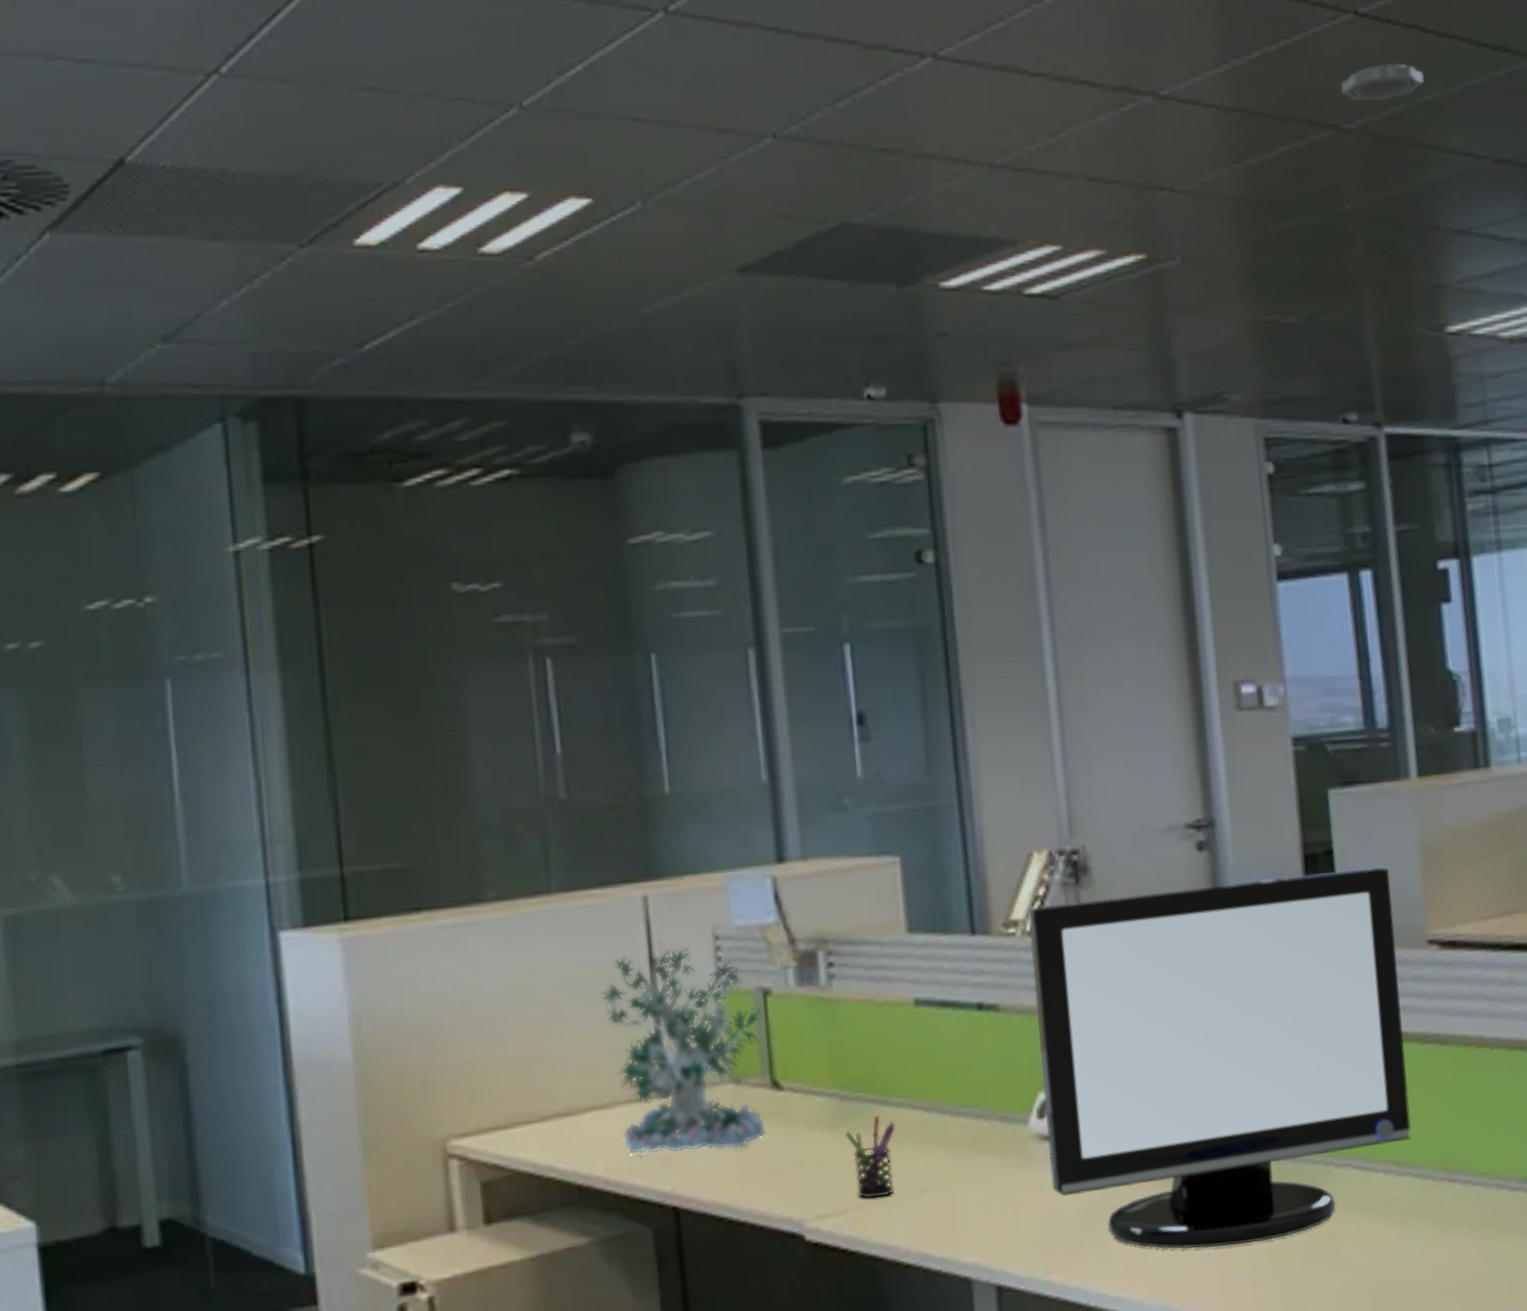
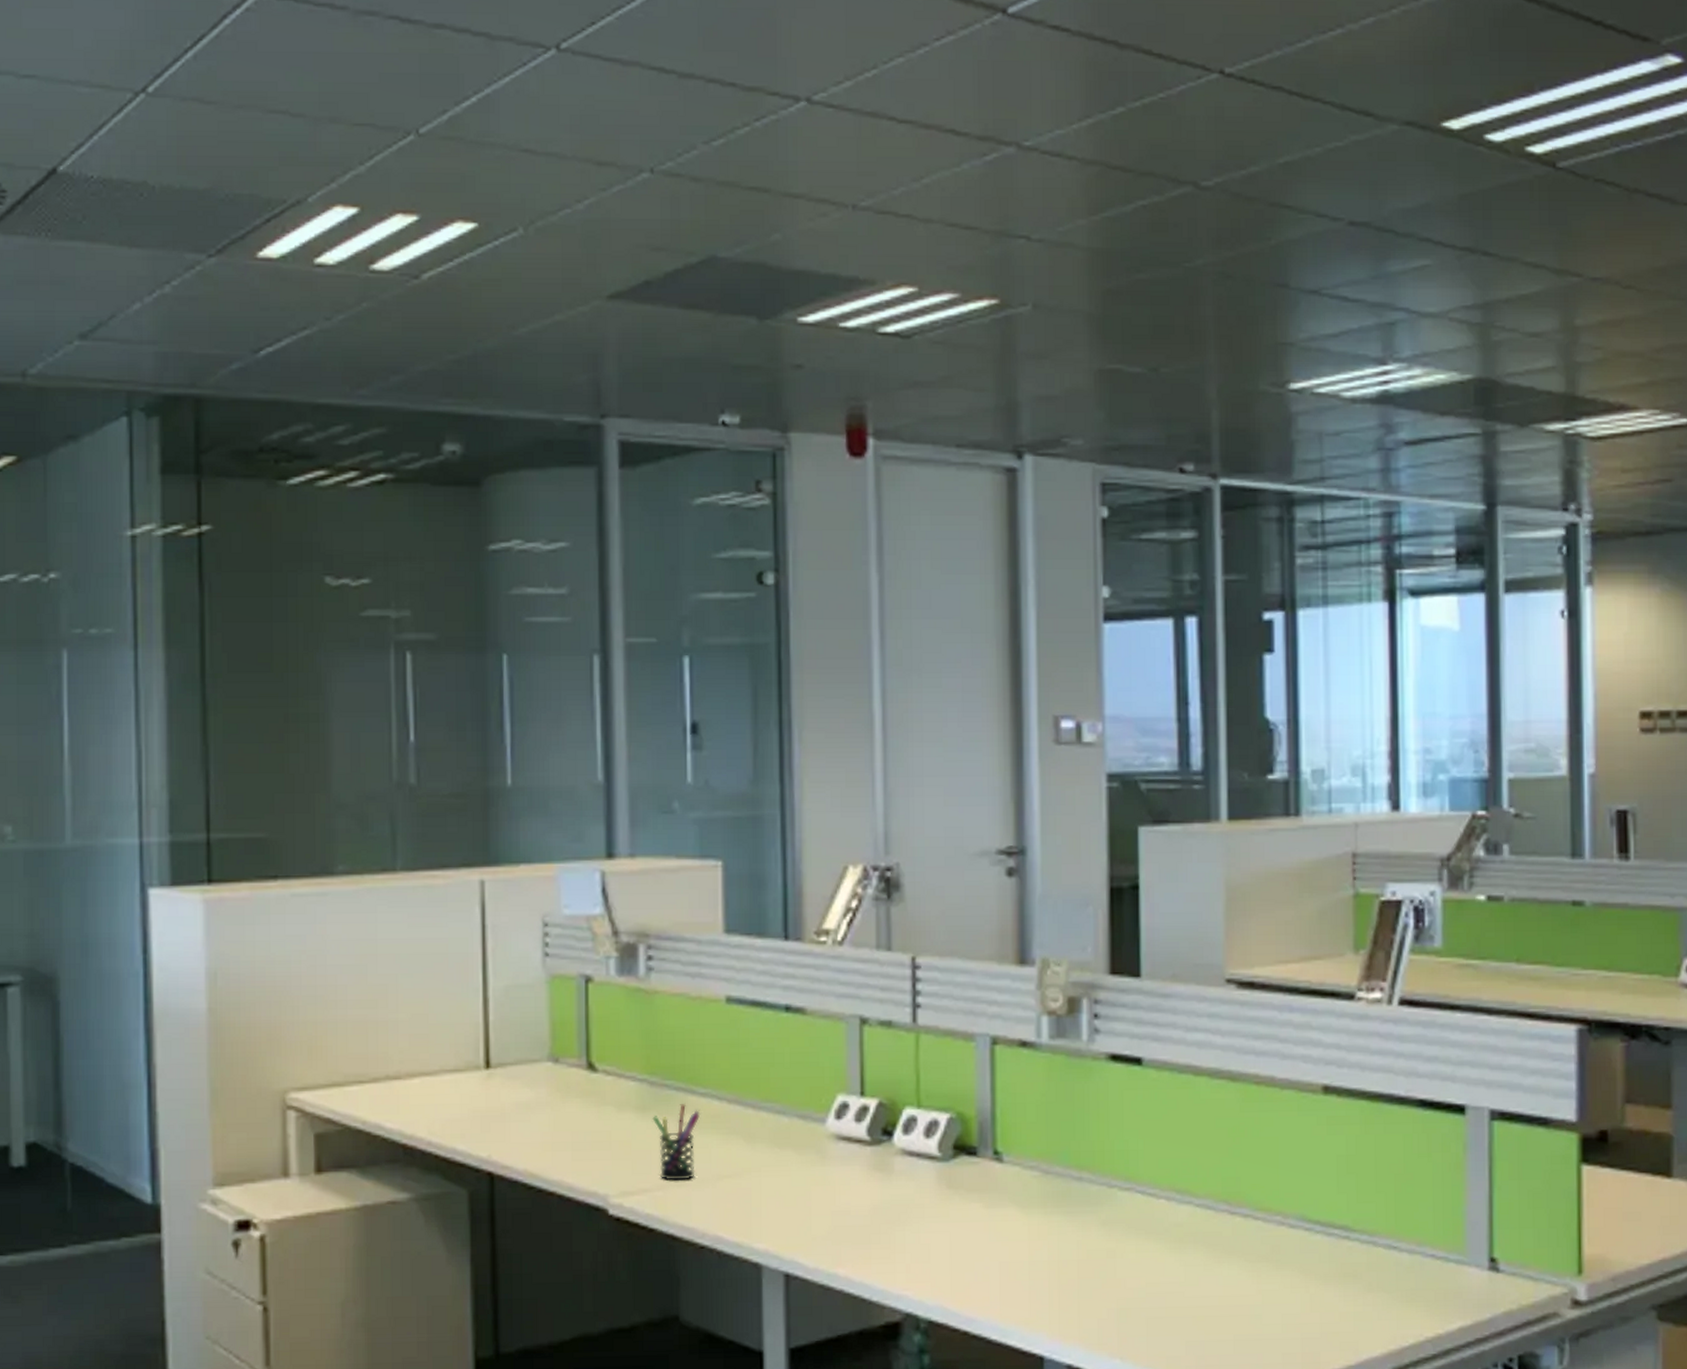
plant: present [601,947,767,1155] -> none [436,931,583,1123]
monitor: present [1027,866,1411,1250] -> none [840,904,1196,1256]
smoke detector: present [1341,62,1424,101] -> none [1202,122,1284,160]

